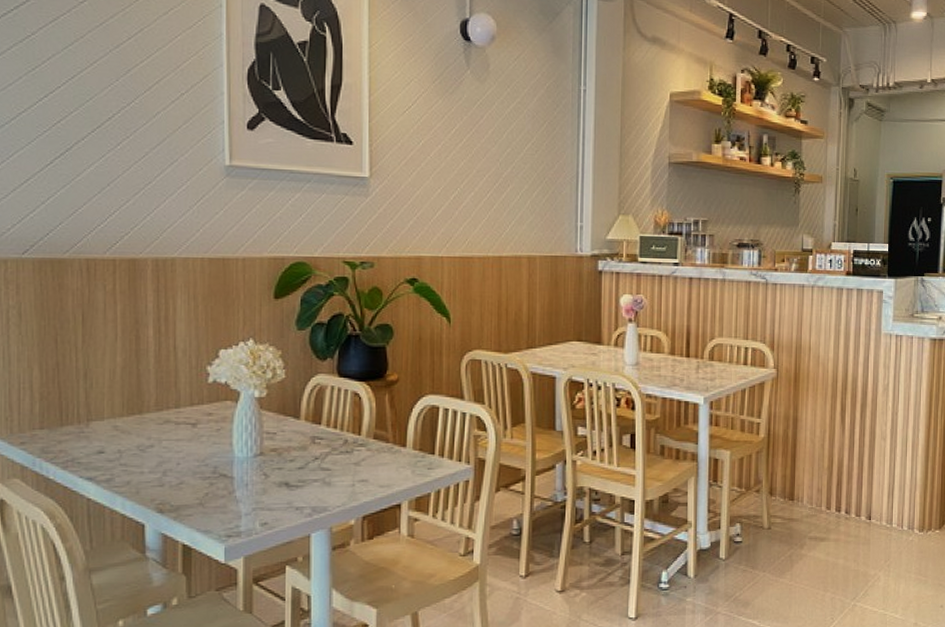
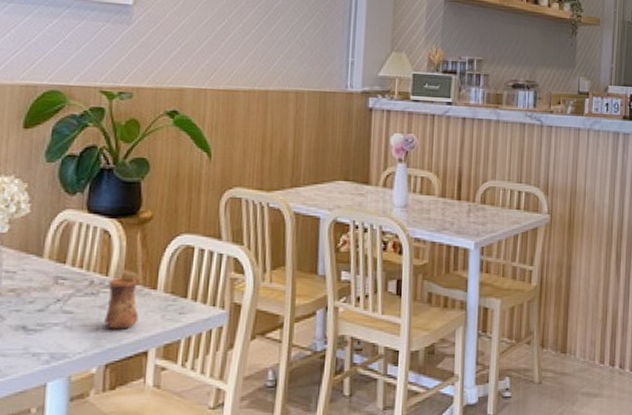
cup: none [360,437,391,485] -> present [104,278,139,330]

